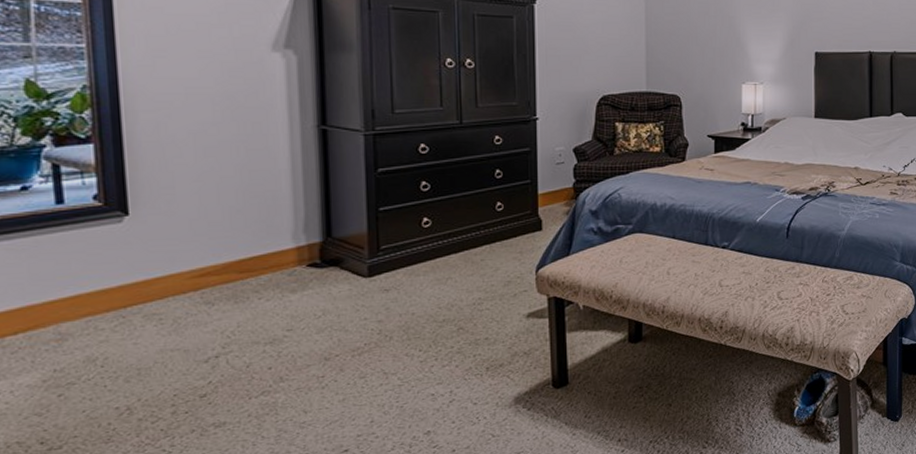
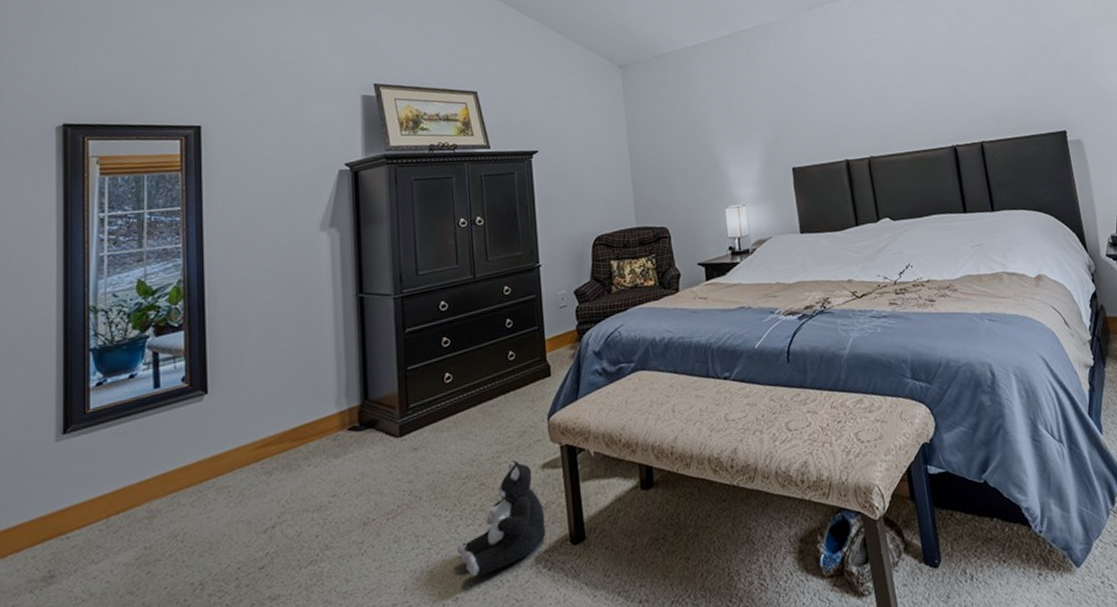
plush toy: none [430,308,528,412] -> present [456,460,546,576]

